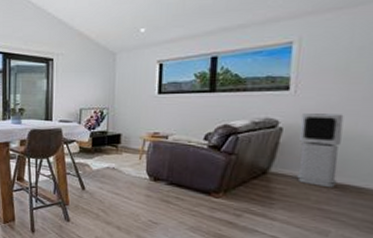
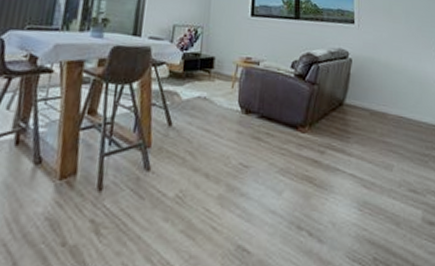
air purifier: present [297,113,344,188] -> none [364,46,394,120]

